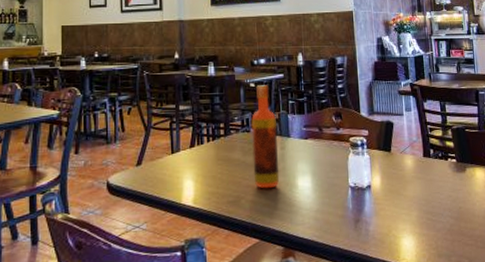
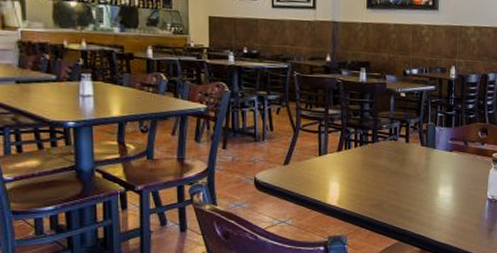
hot sauce: present [250,85,280,189] -> none [397,95,425,195]

